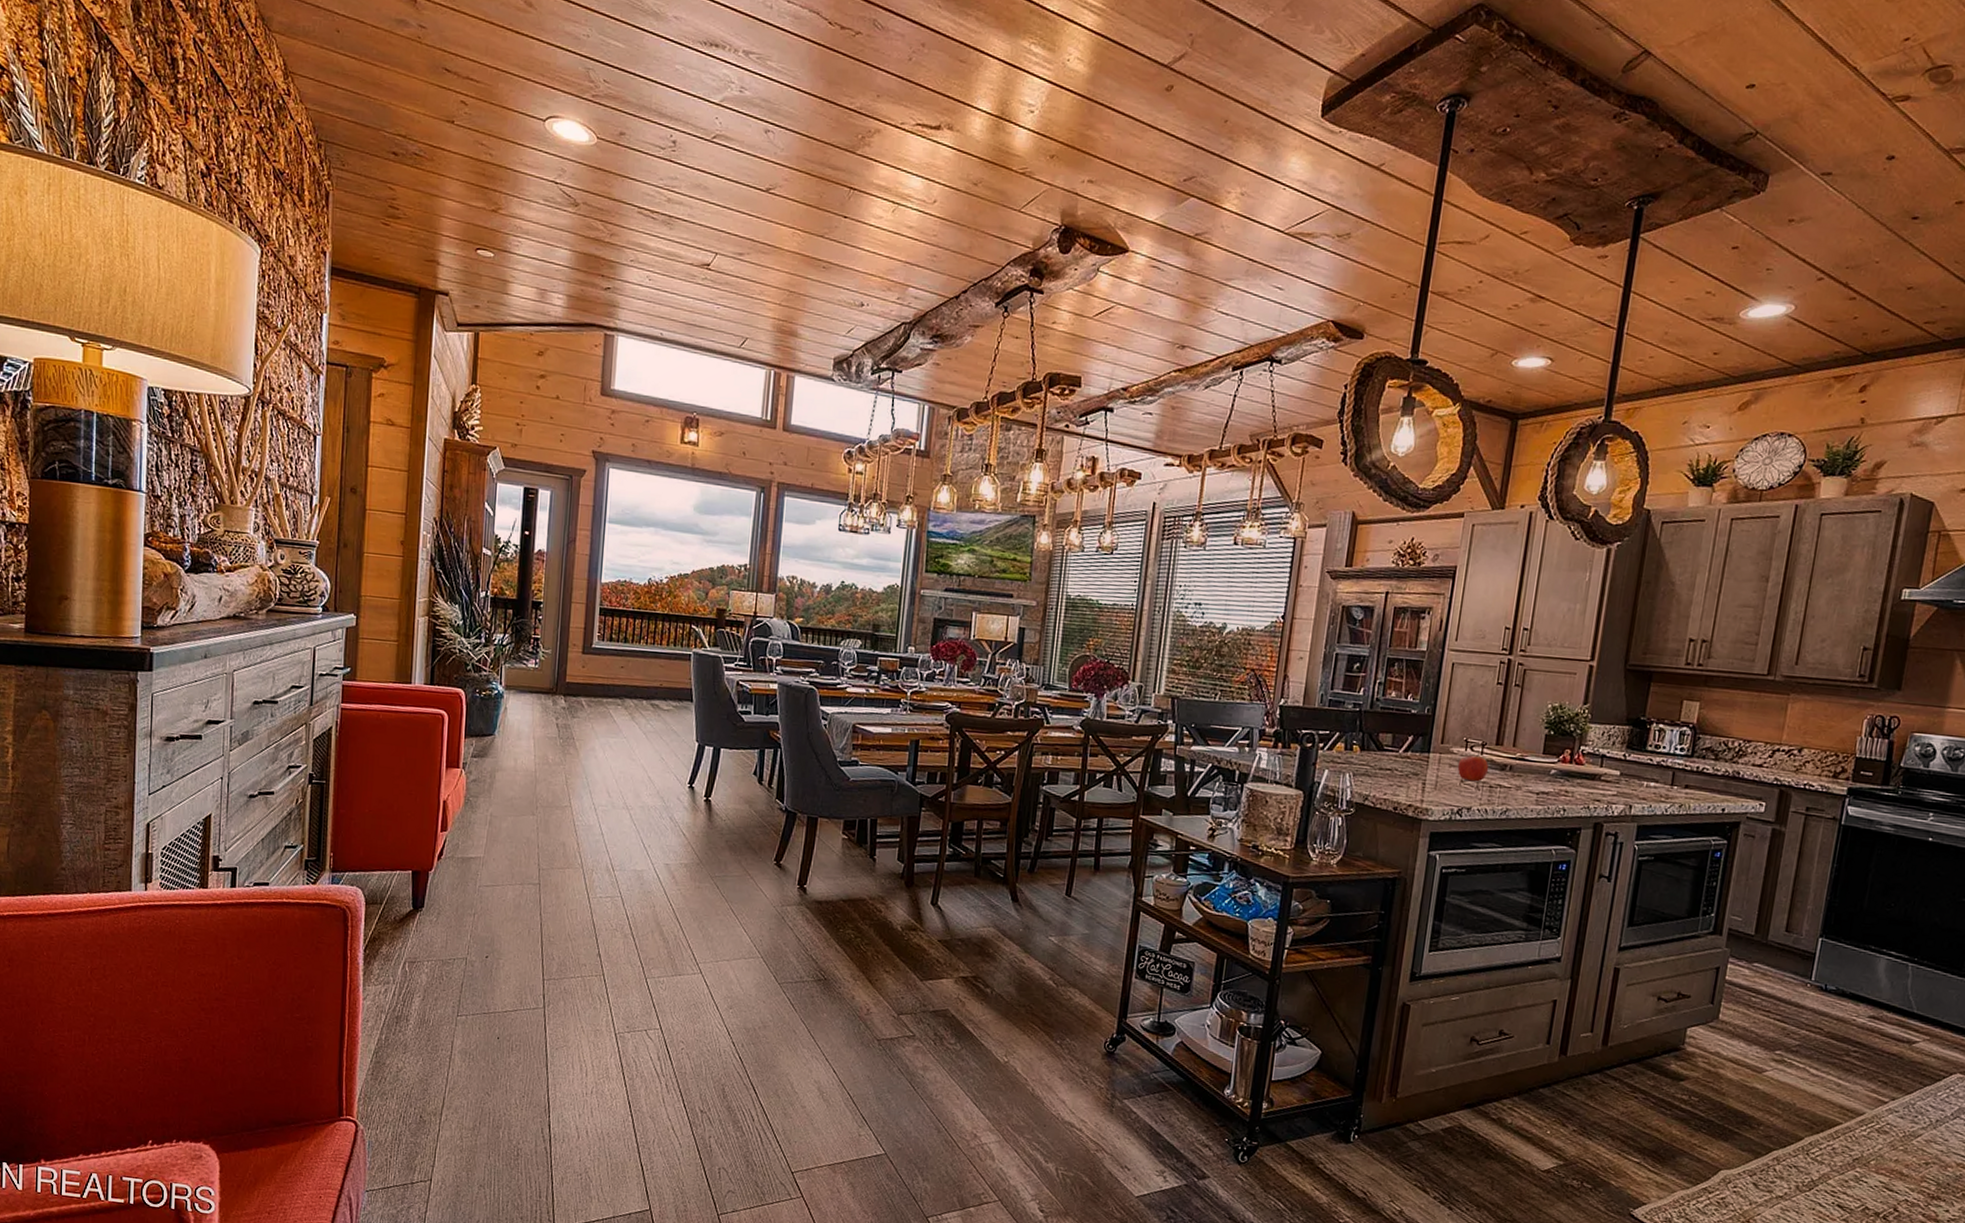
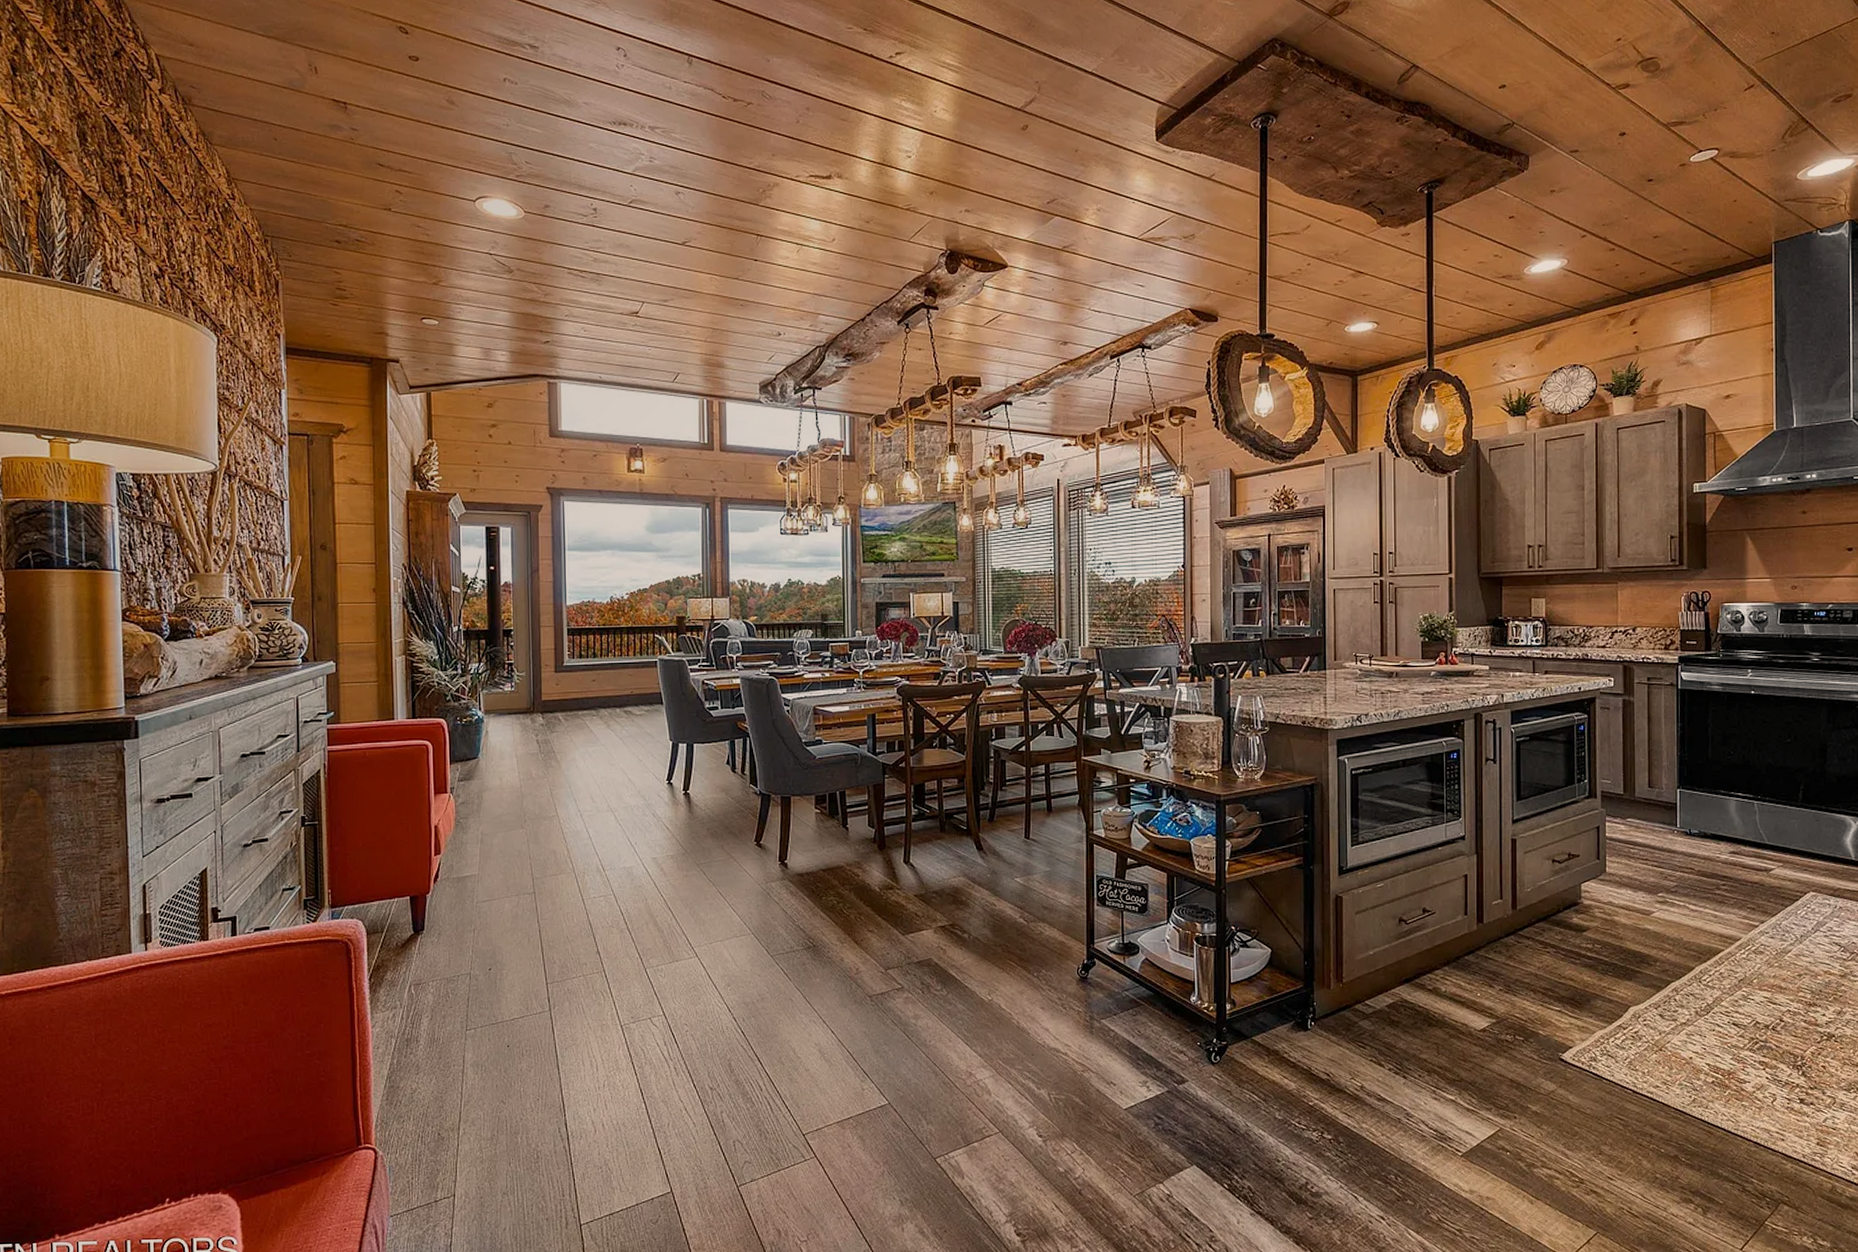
fruit: present [1457,754,1489,782] -> none [1351,665,1378,691]

